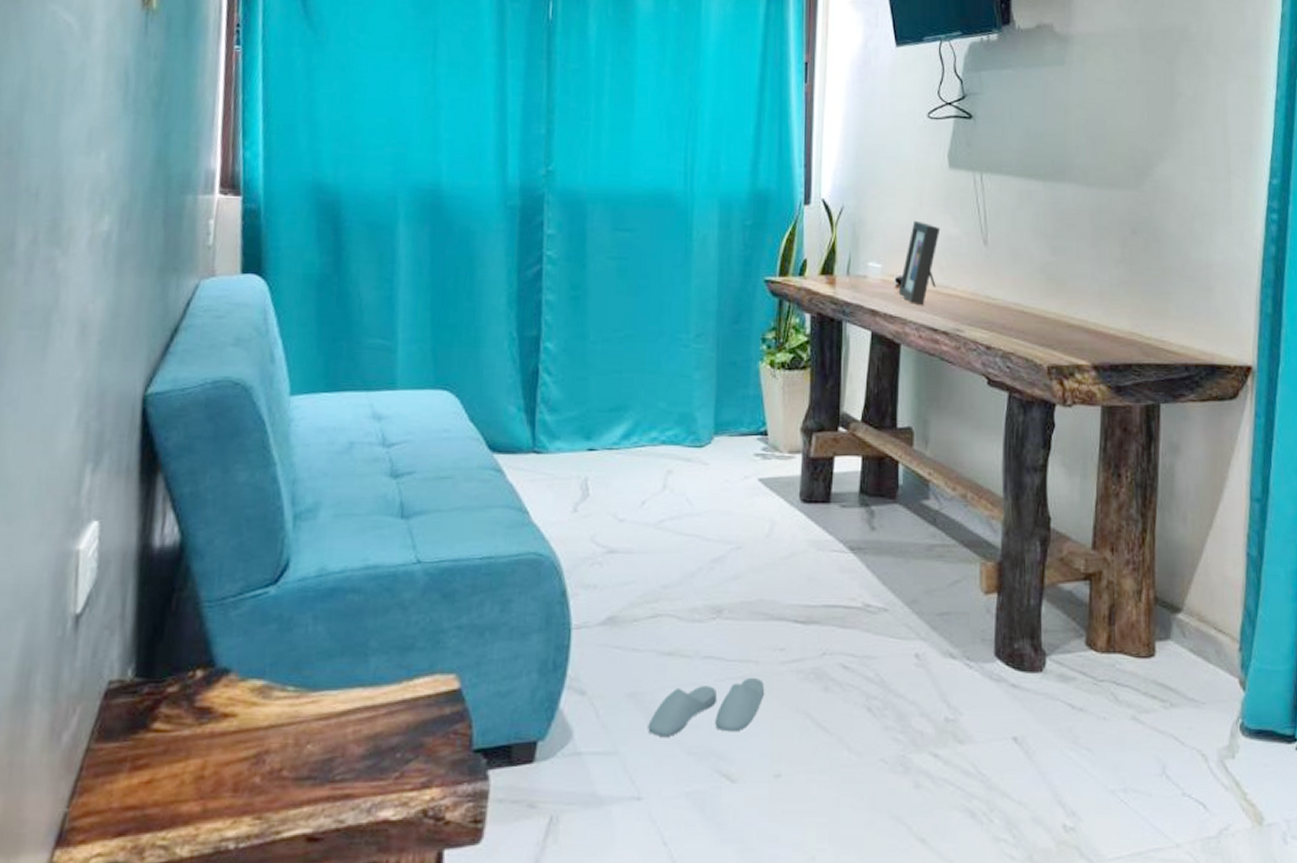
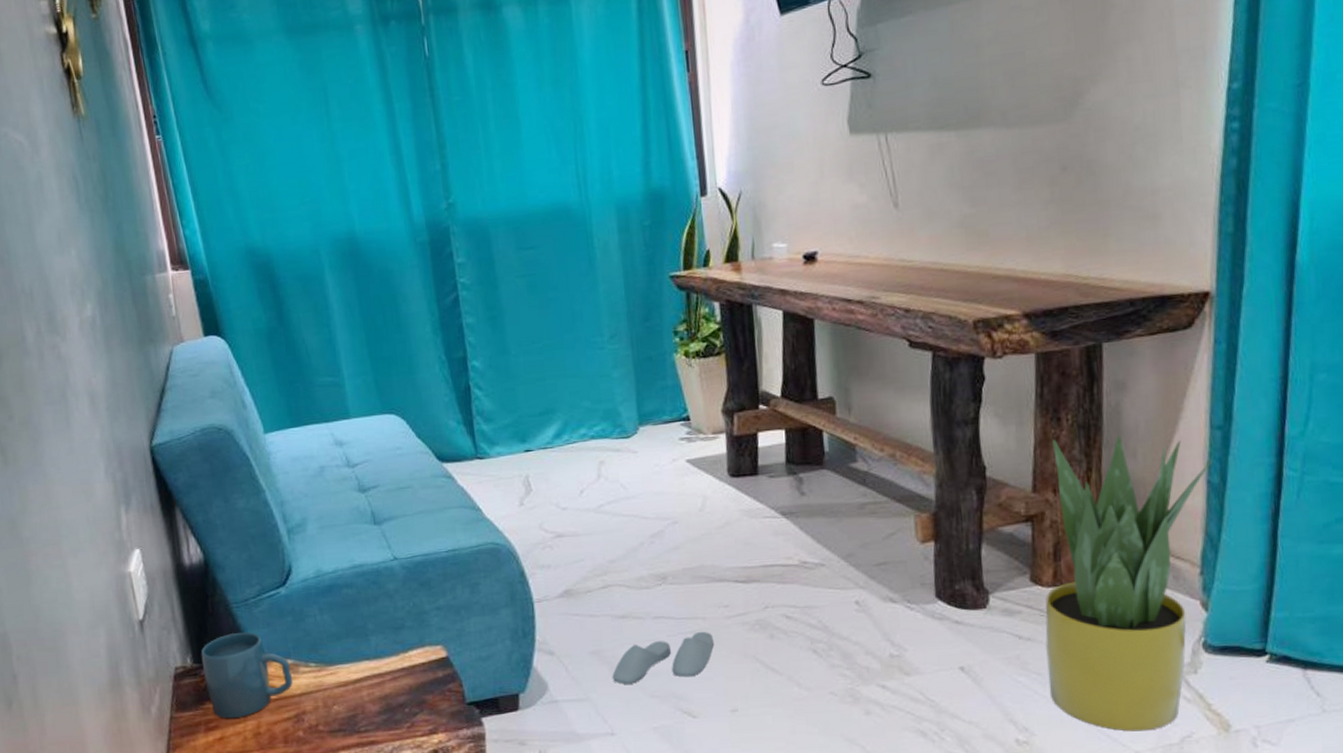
mug: none [144,639,263,755] -> present [201,632,294,719]
picture frame: present [898,220,941,306] -> none [806,194,847,279]
planter: none [1097,496,1252,821] -> present [1045,435,1213,732]

